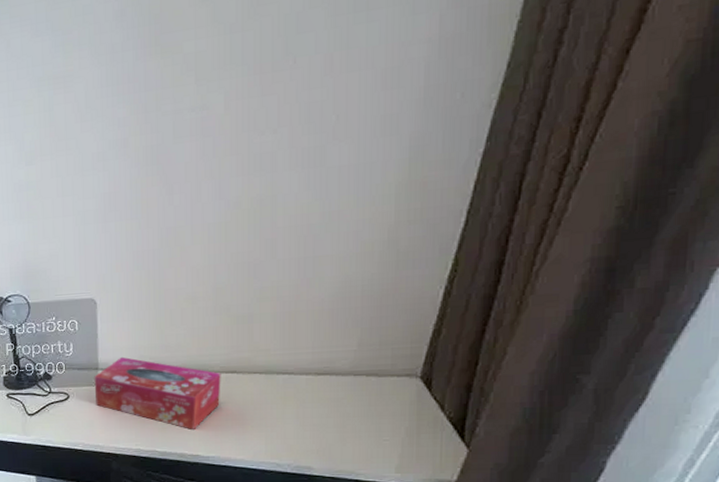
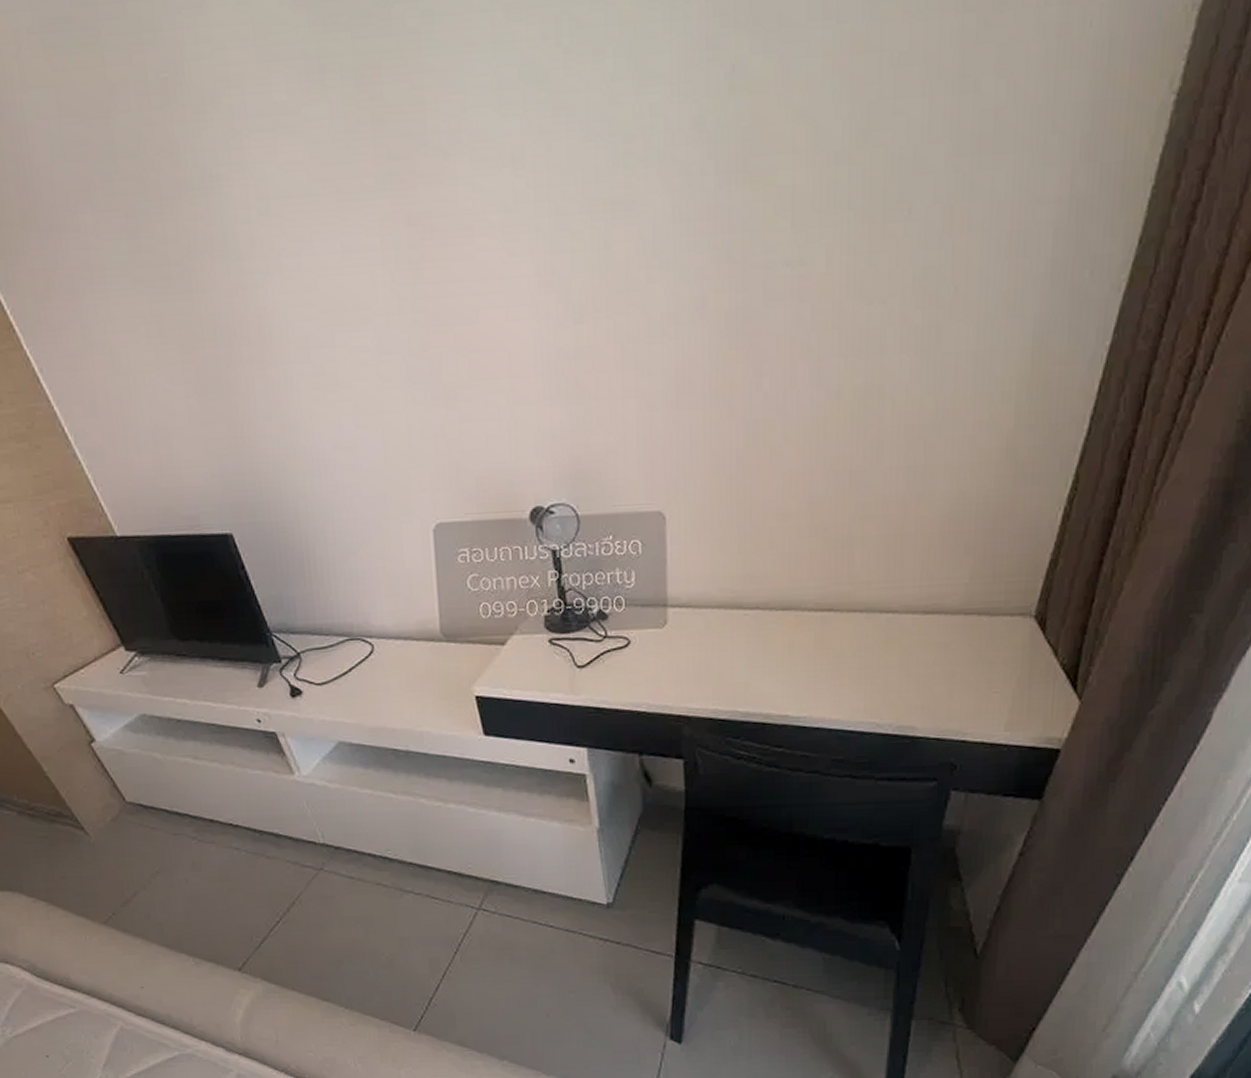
tissue box: present [94,356,221,431] -> none [662,589,816,685]

